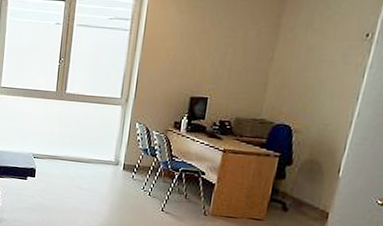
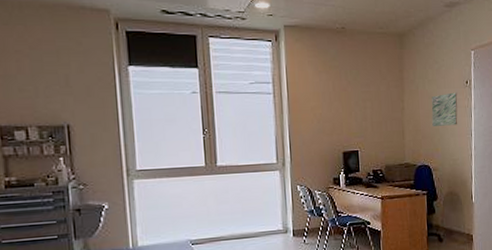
wall art: none [305,46,350,85] -> present [431,92,458,126]

